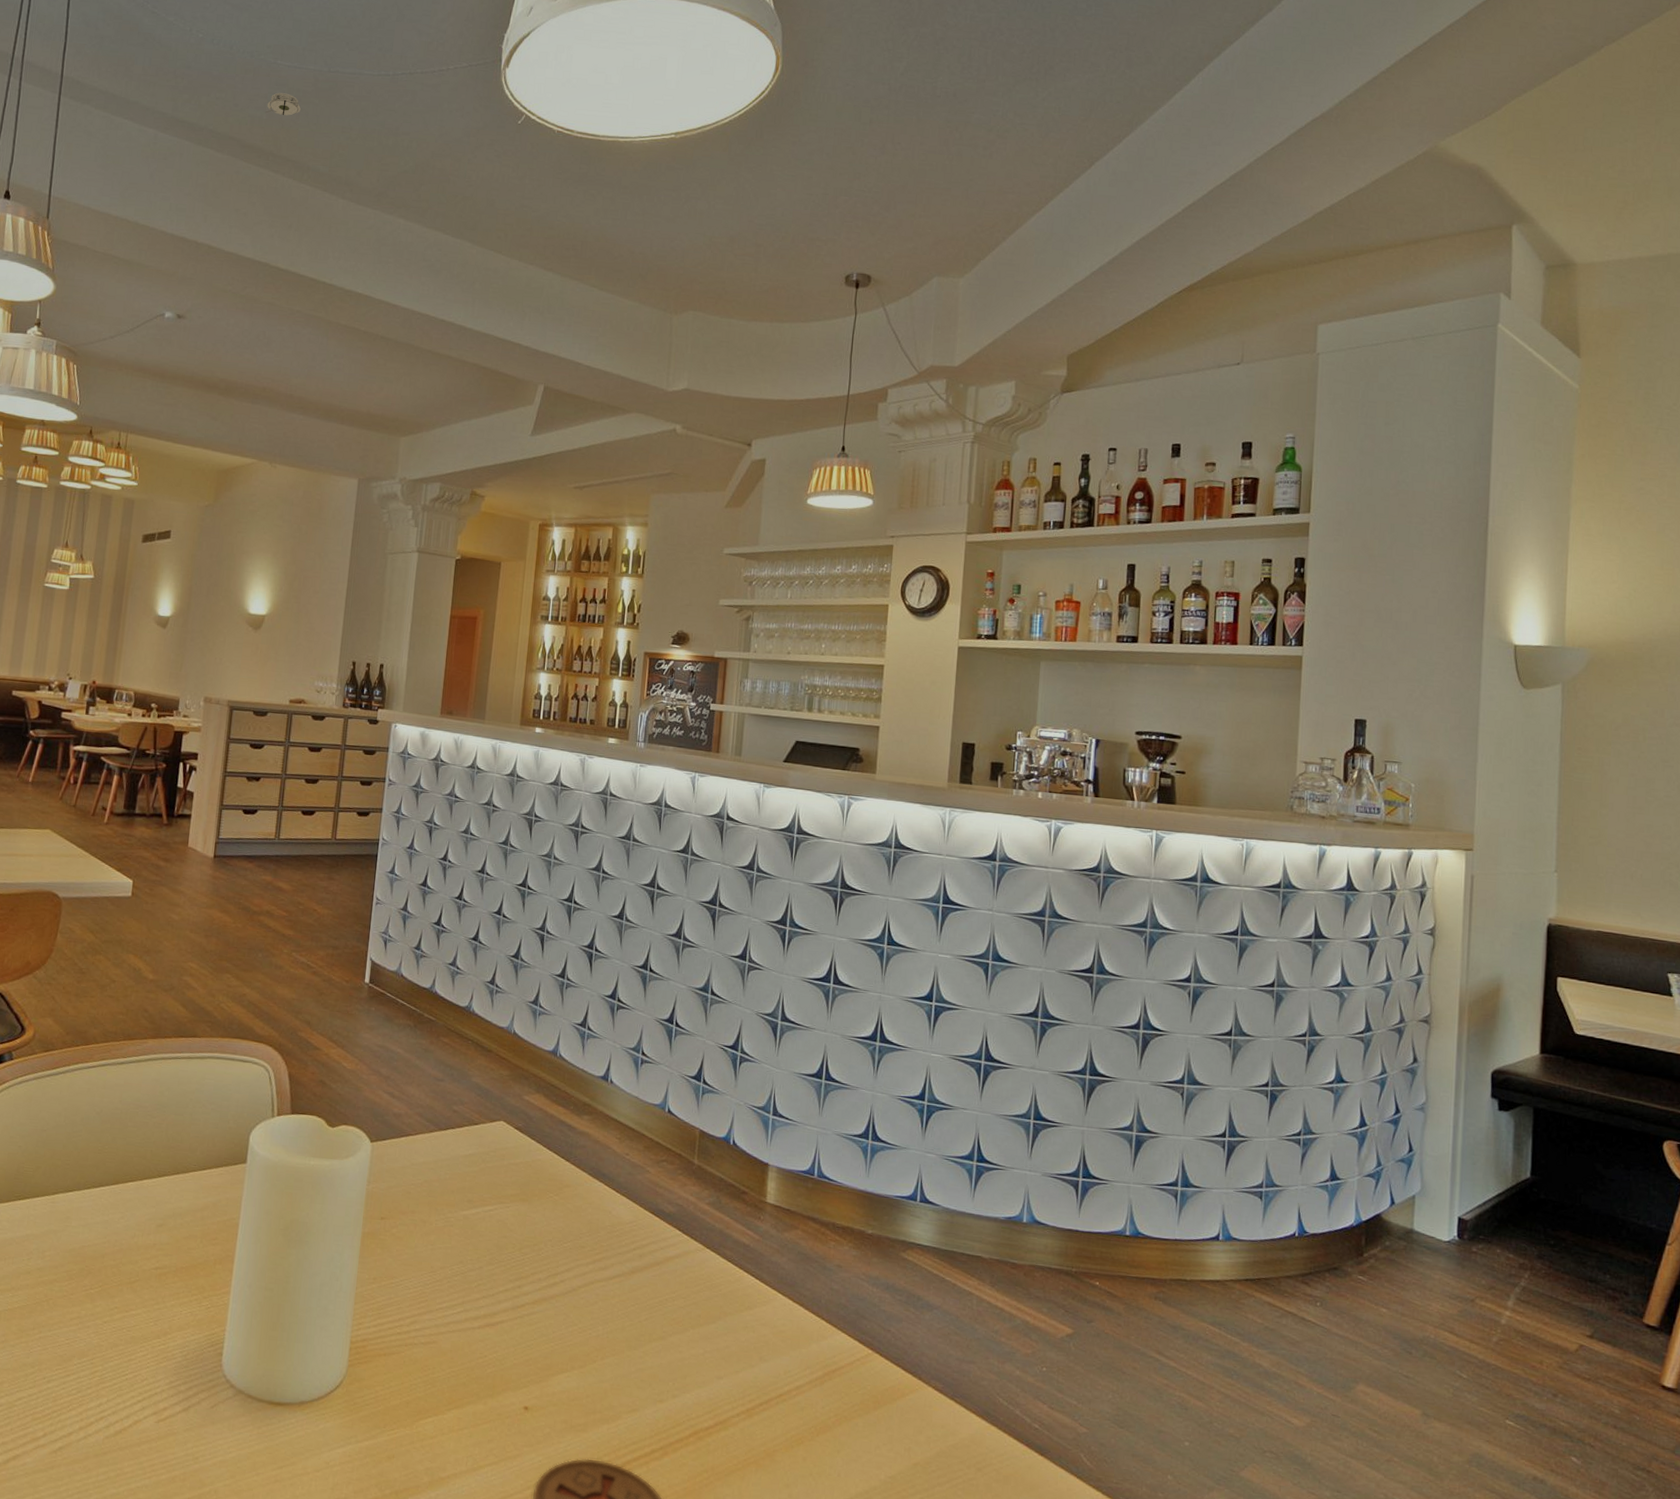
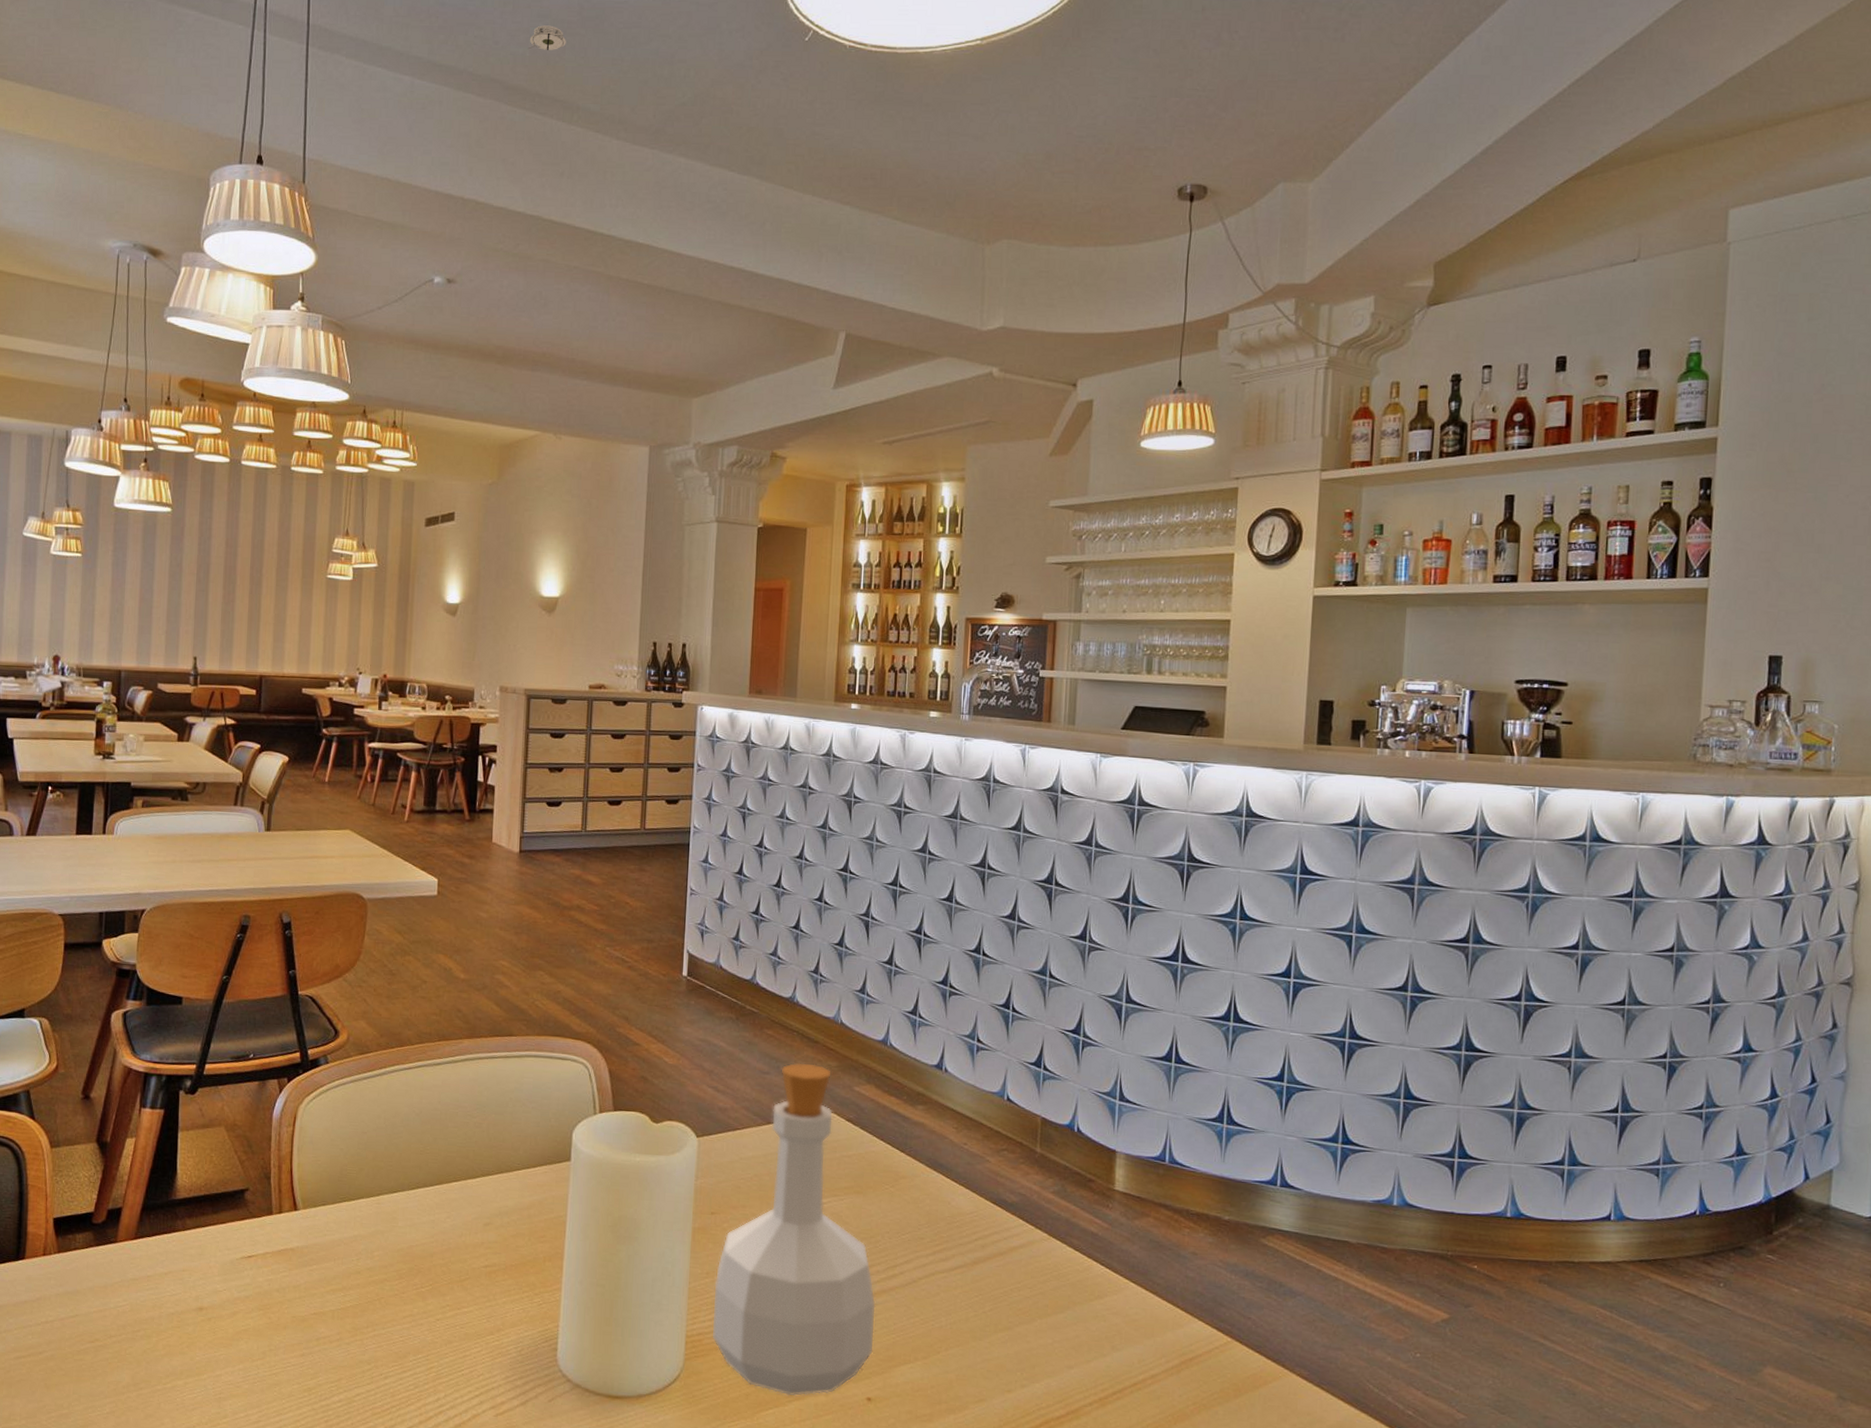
bottle: none [376,1070,537,1404] -> present [713,1062,876,1396]

